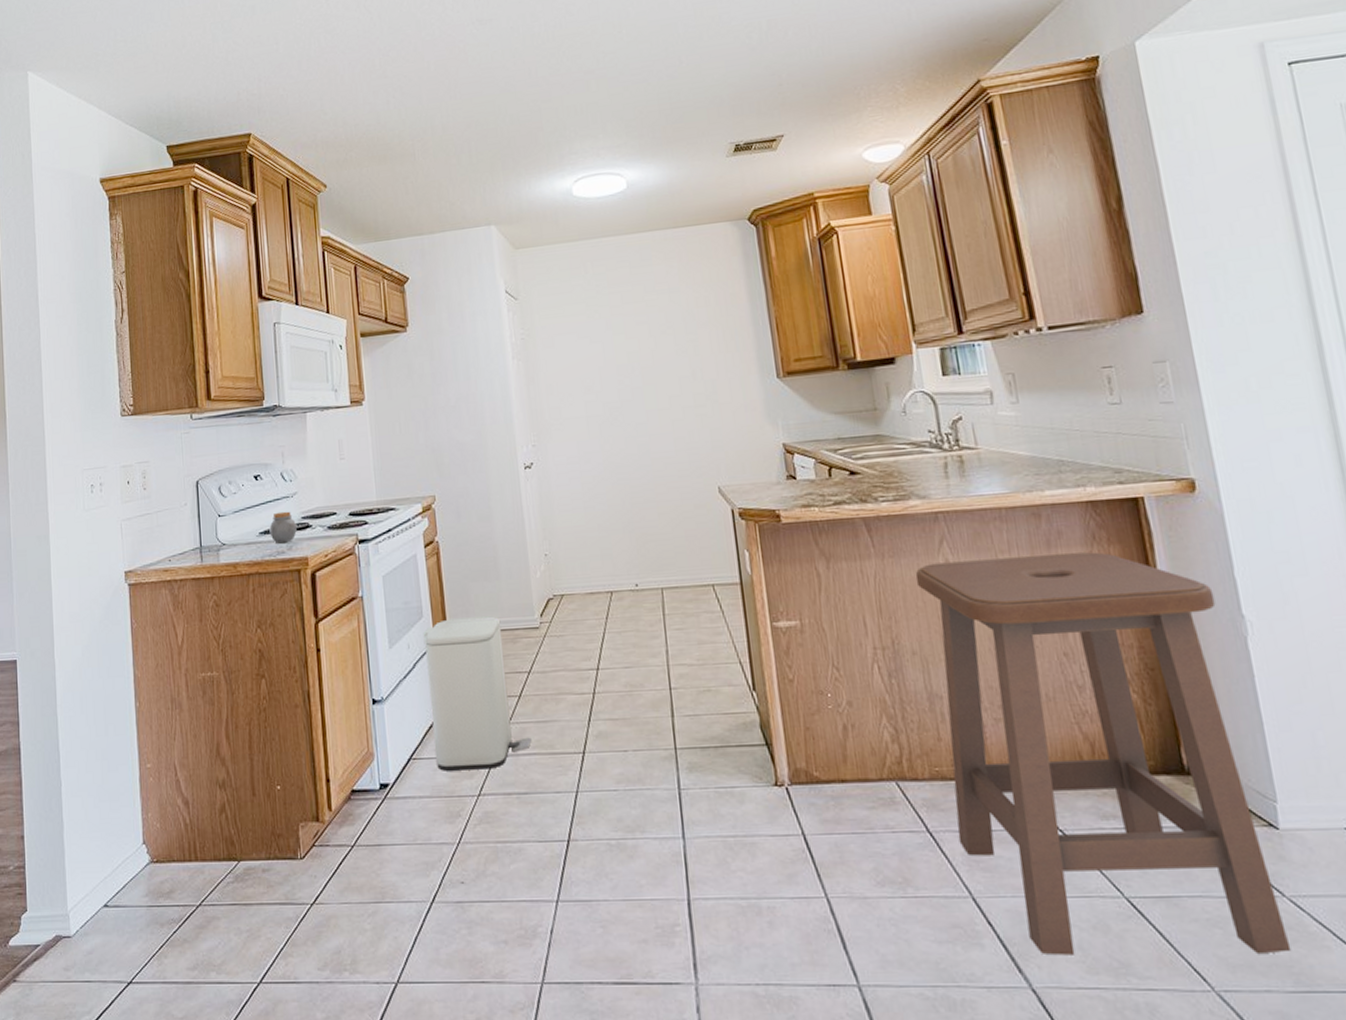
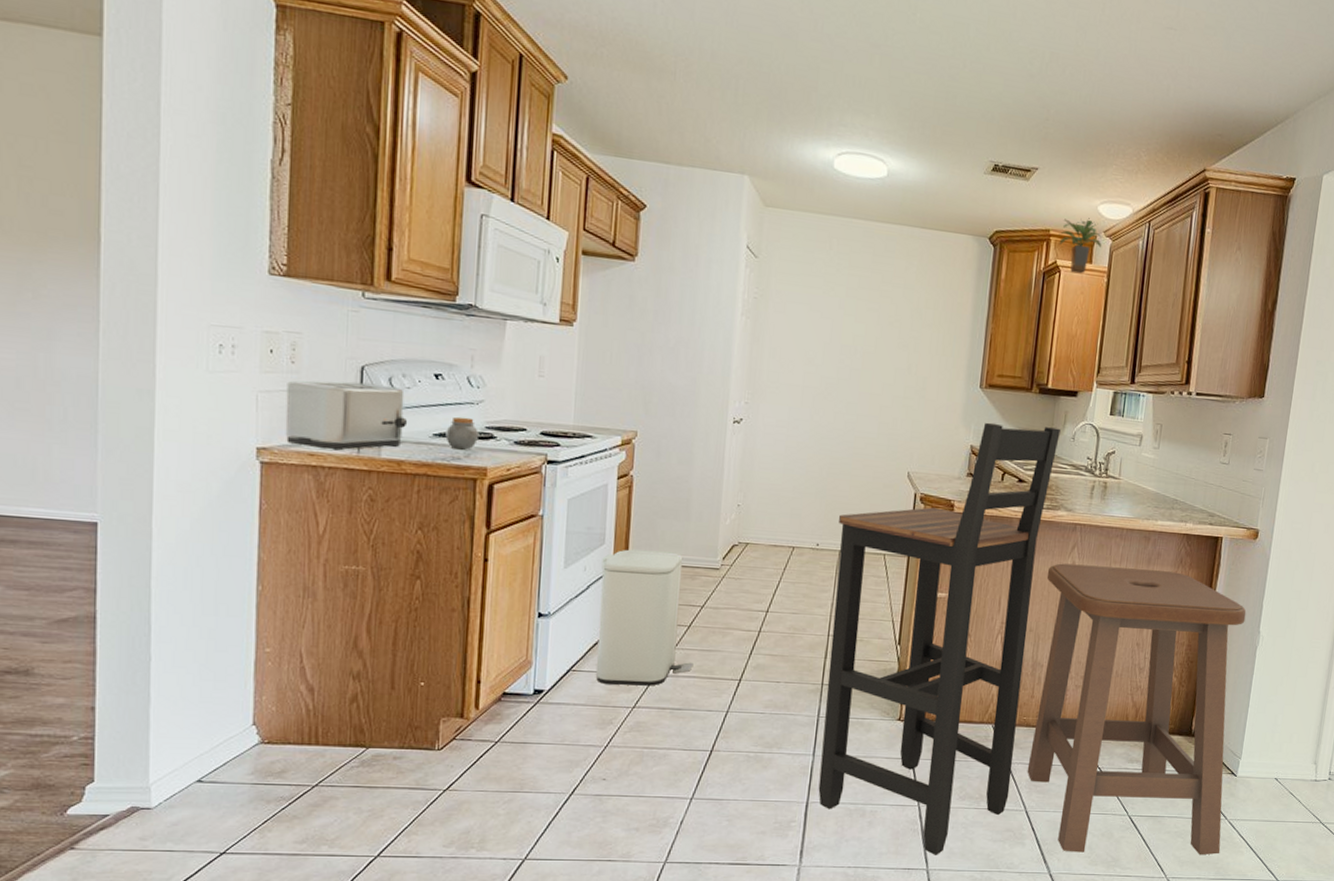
toaster: none [142,494,238,564] -> present [285,380,408,451]
bar stool: none [653,403,944,965] -> present [818,422,1061,855]
potted plant: none [824,168,879,231] -> present [1058,218,1102,274]

